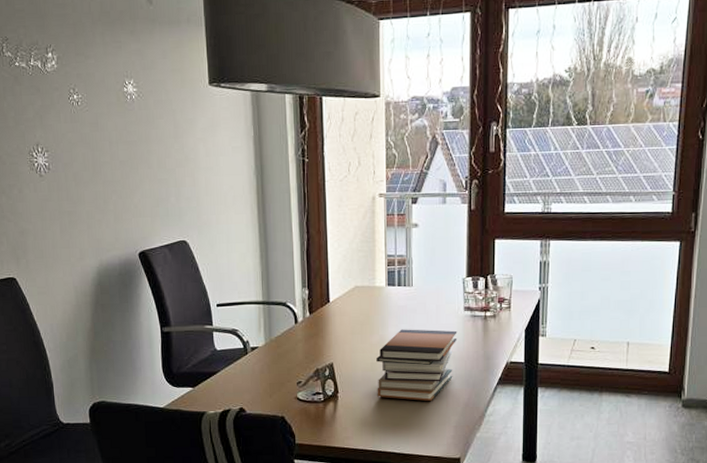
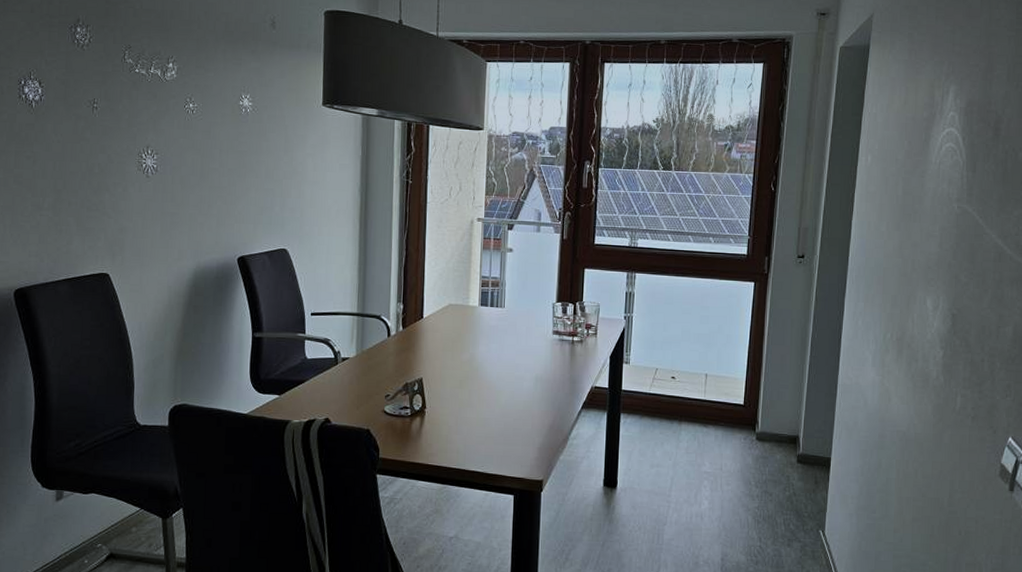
book stack: present [376,329,457,401] -> none [464,349,546,421]

